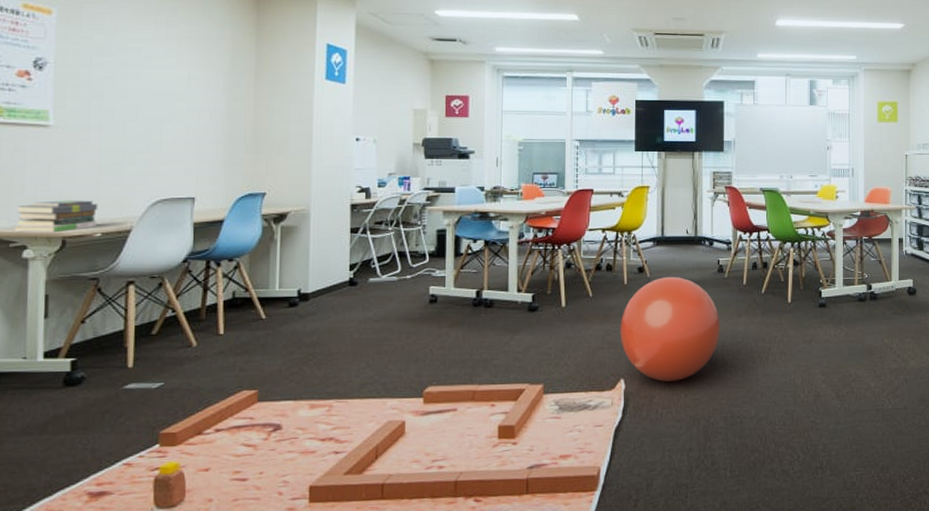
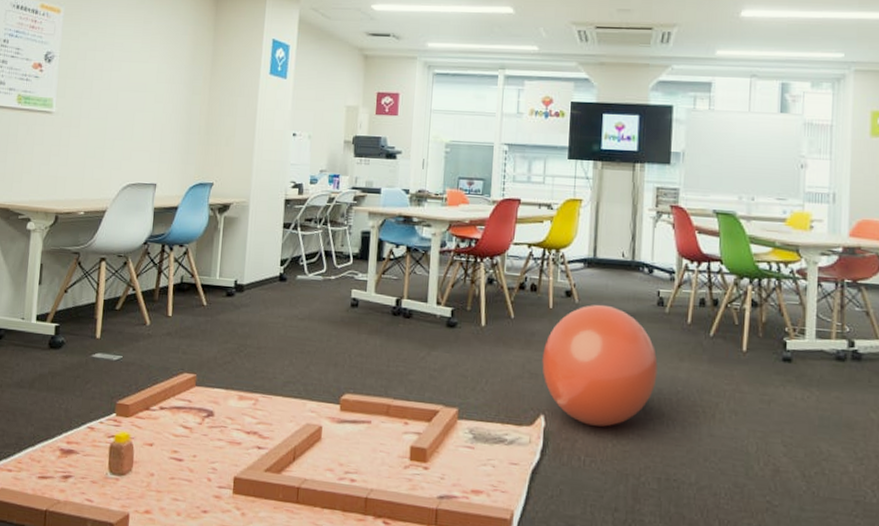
books: present [15,200,99,233] -> none [23,179,83,209]

